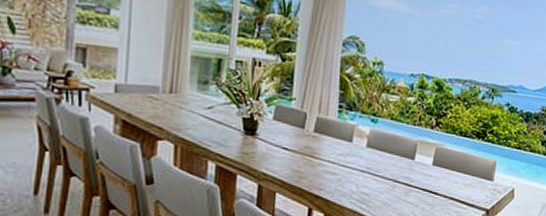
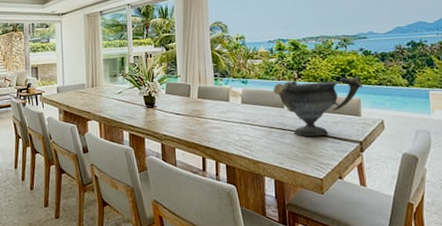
decorative bowl: none [405,128,502,198] -> present [273,75,362,136]

